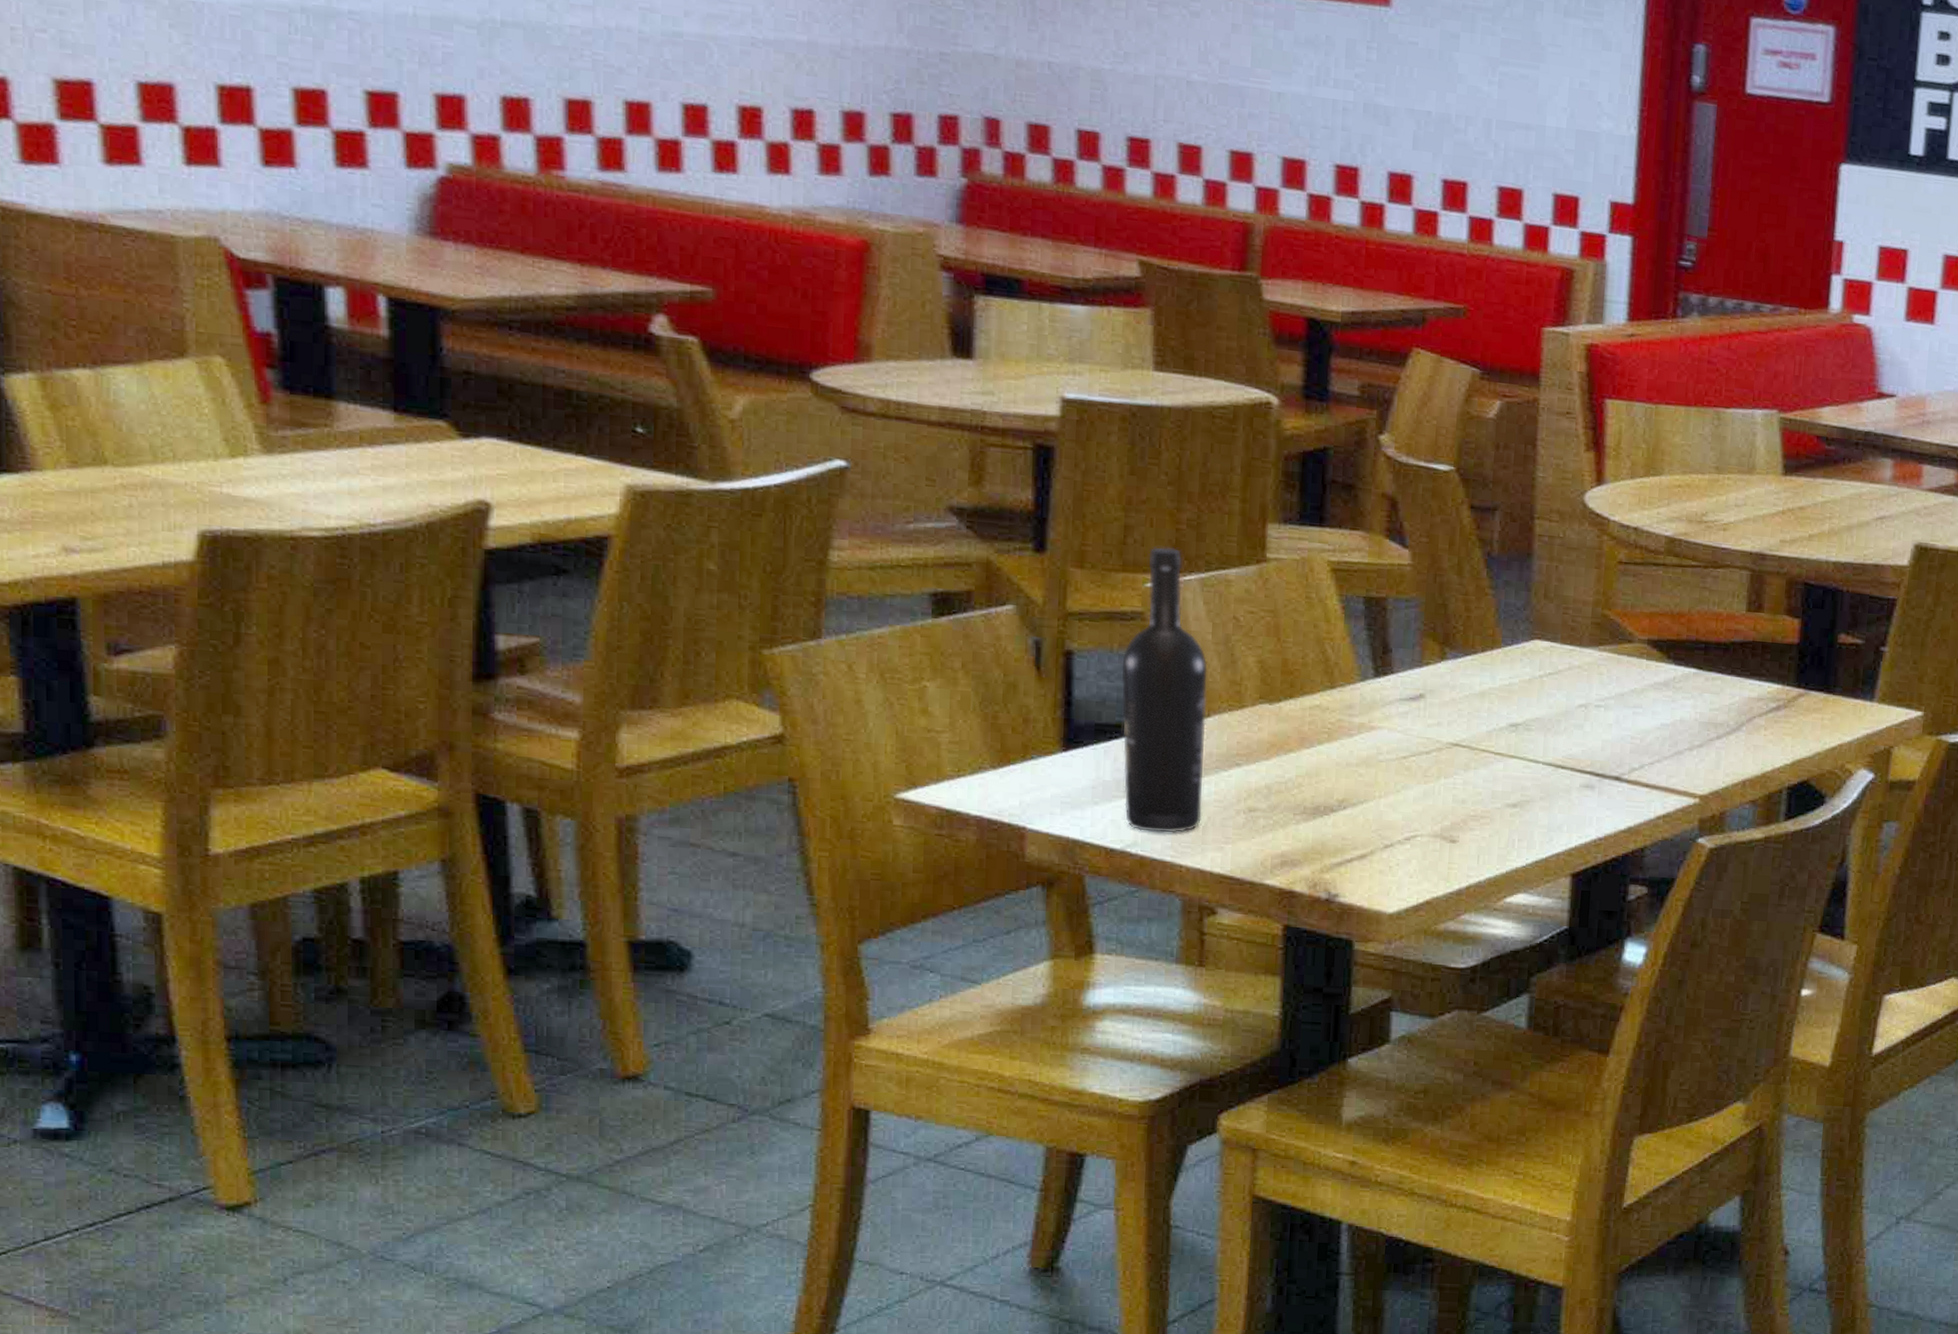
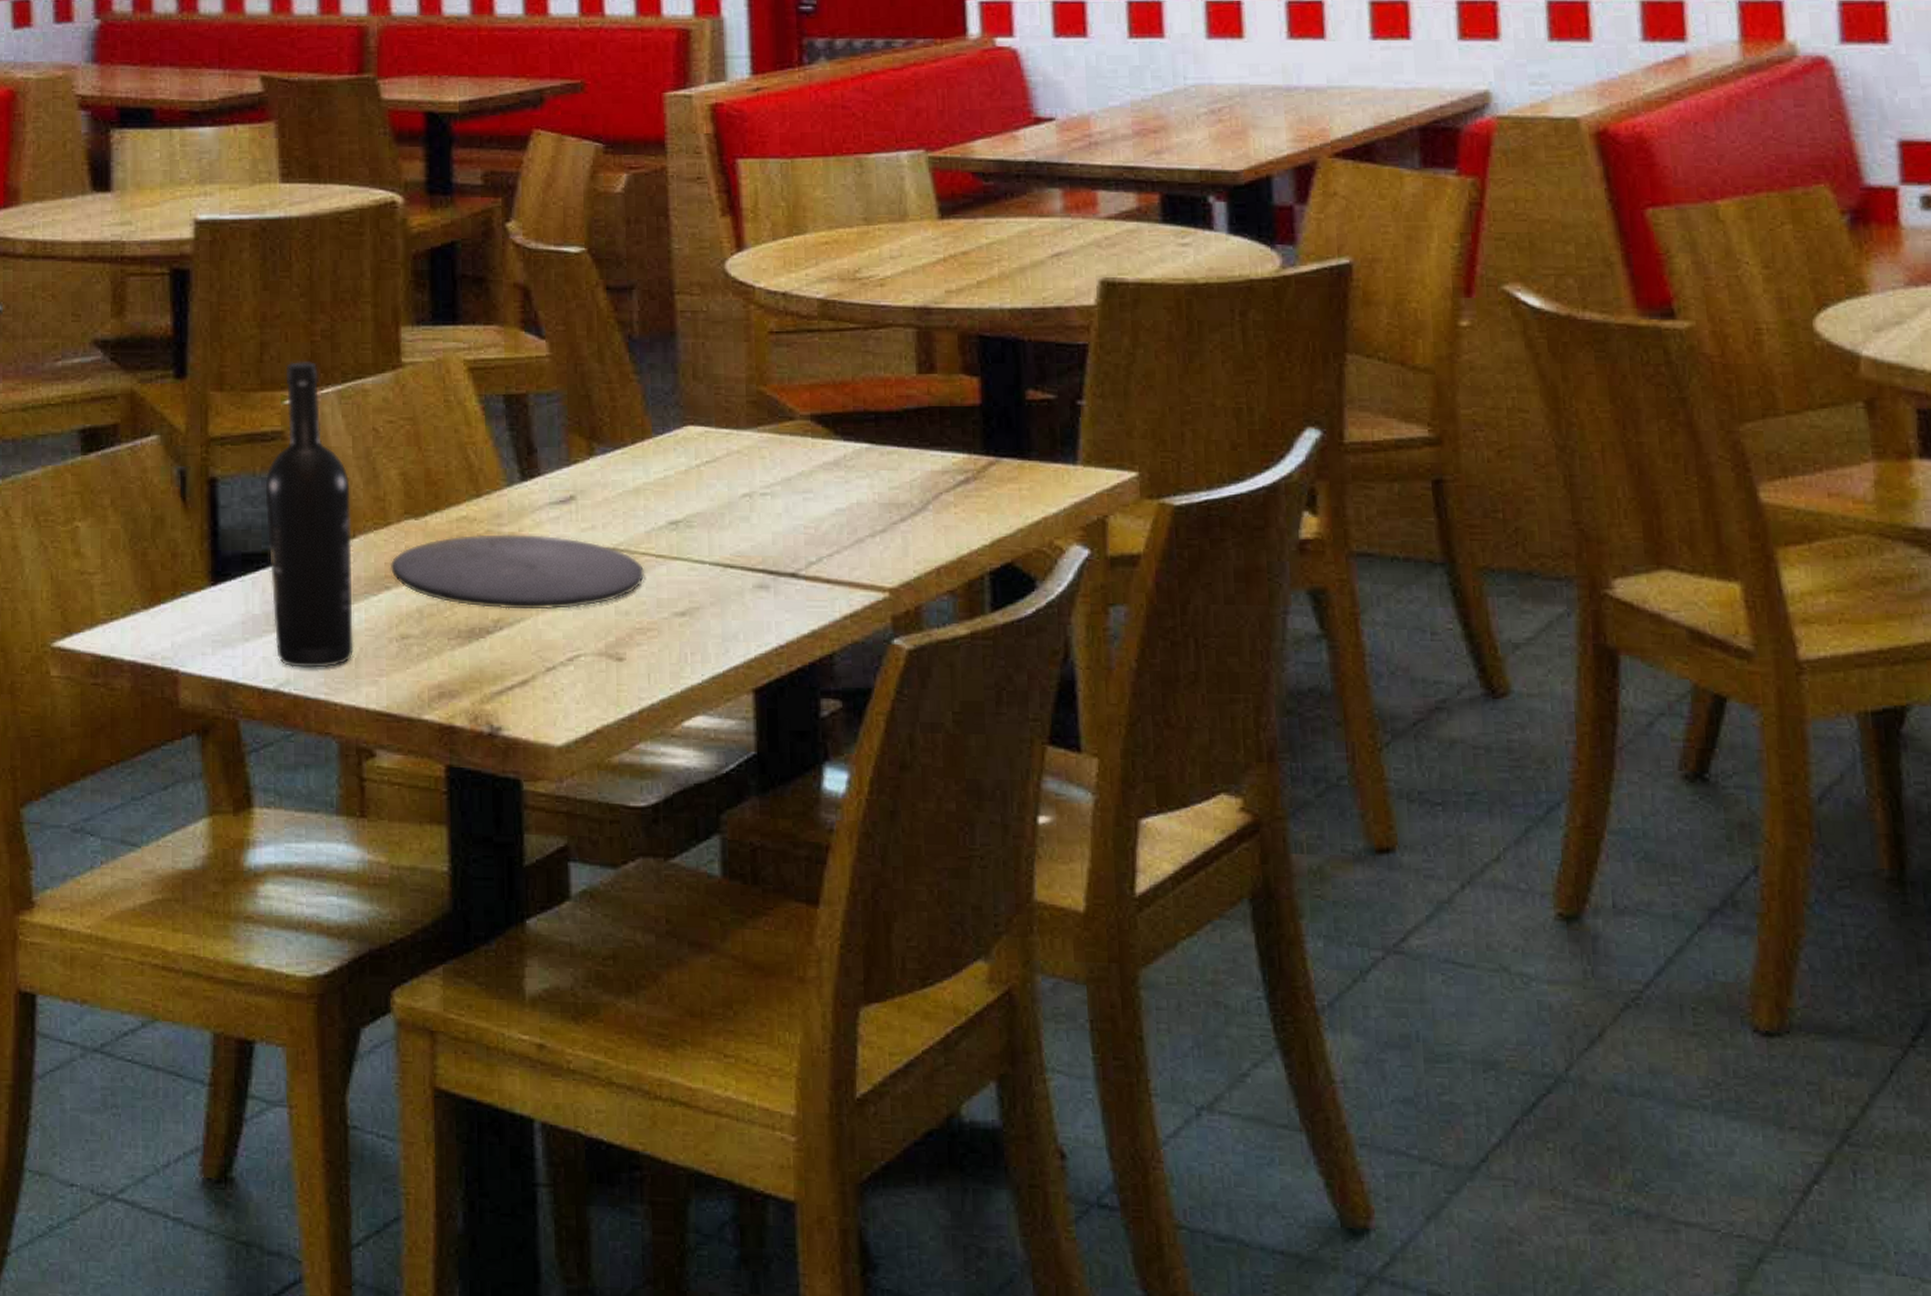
plate: none [1241,722,1483,794] -> present [389,534,644,610]

